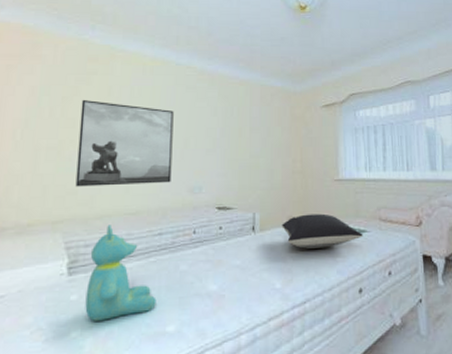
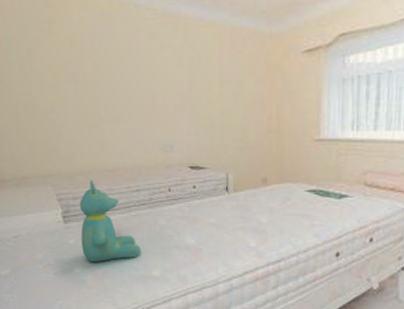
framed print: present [75,99,174,187] -> none [46,52,143,143]
pillow: present [282,213,363,249] -> none [256,176,345,211]

